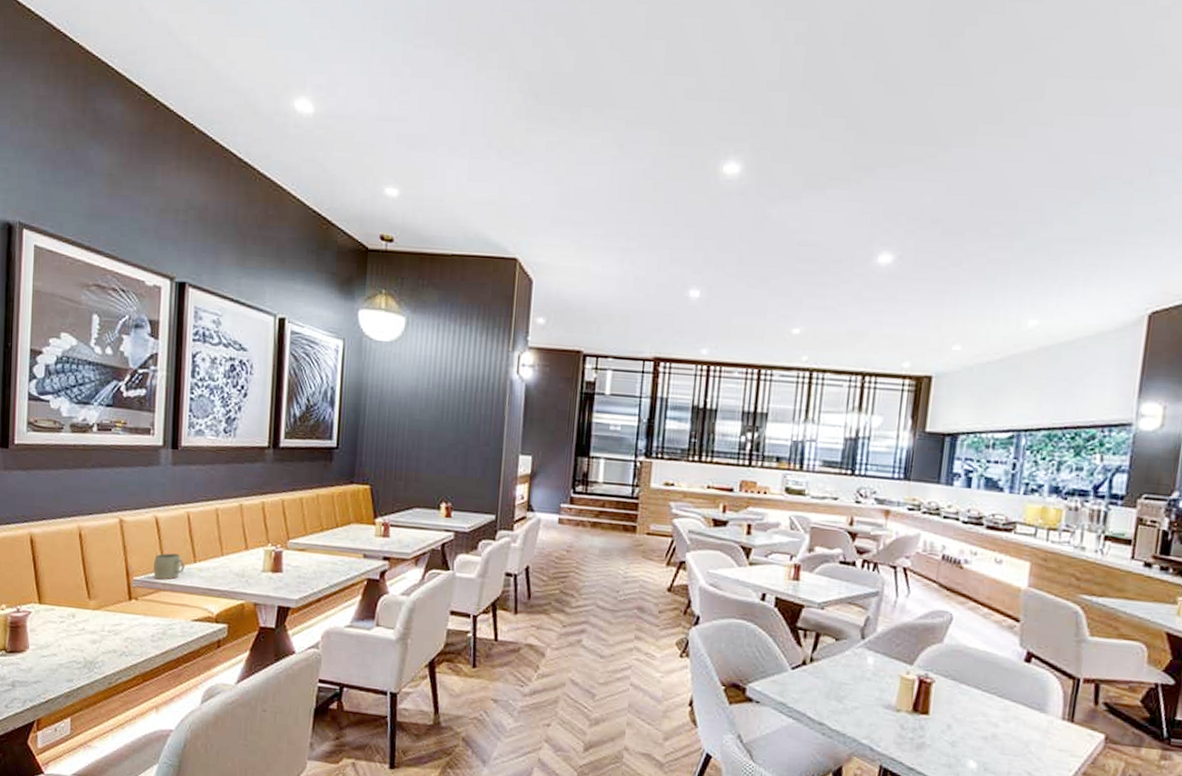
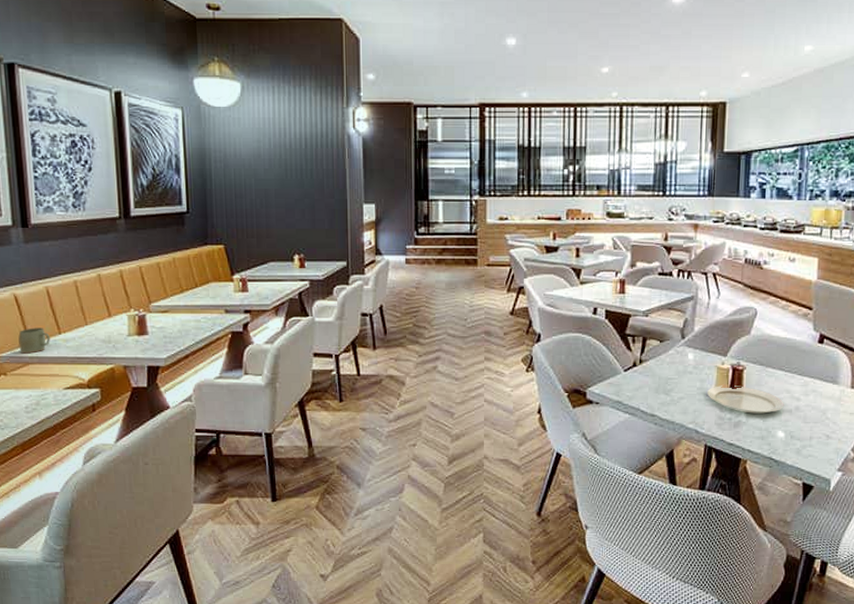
plate: none [887,698,979,738] -> present [707,386,784,414]

